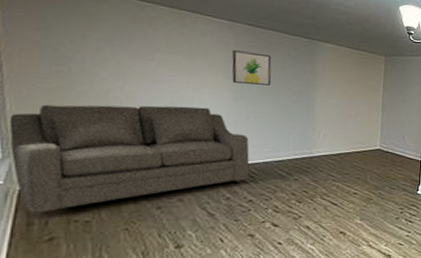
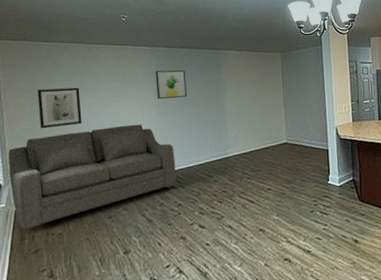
wall art: none [59,44,127,97] -> present [37,87,82,129]

